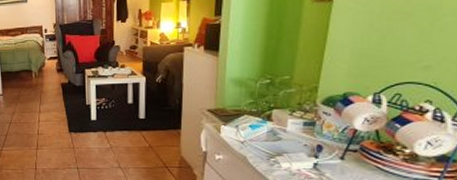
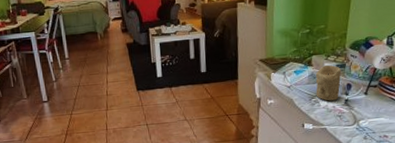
candle: none [276,121,310,163] -> present [315,65,342,101]

